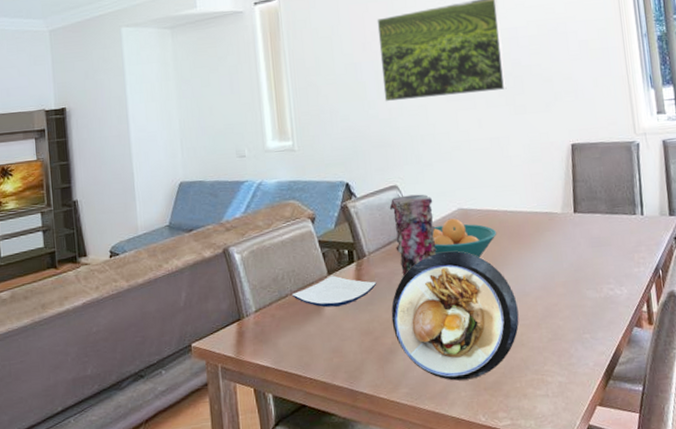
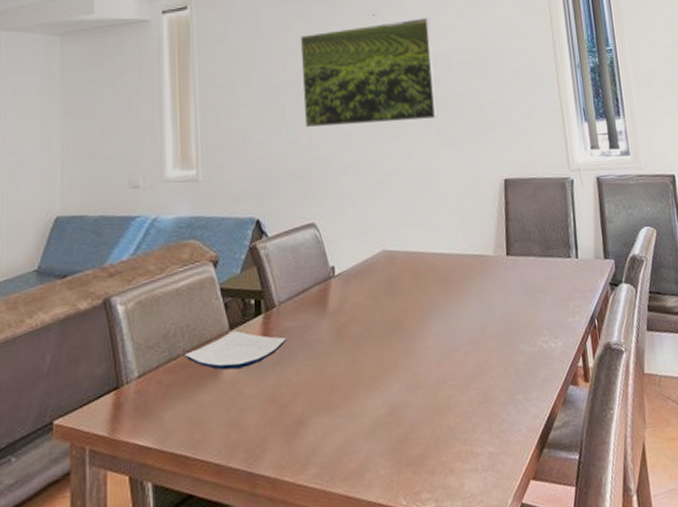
vase: present [389,194,437,281] -> none [305,233,357,336]
plate: present [391,251,519,381] -> none [302,299,447,457]
fruit bowl: present [432,218,496,258] -> none [353,261,423,308]

